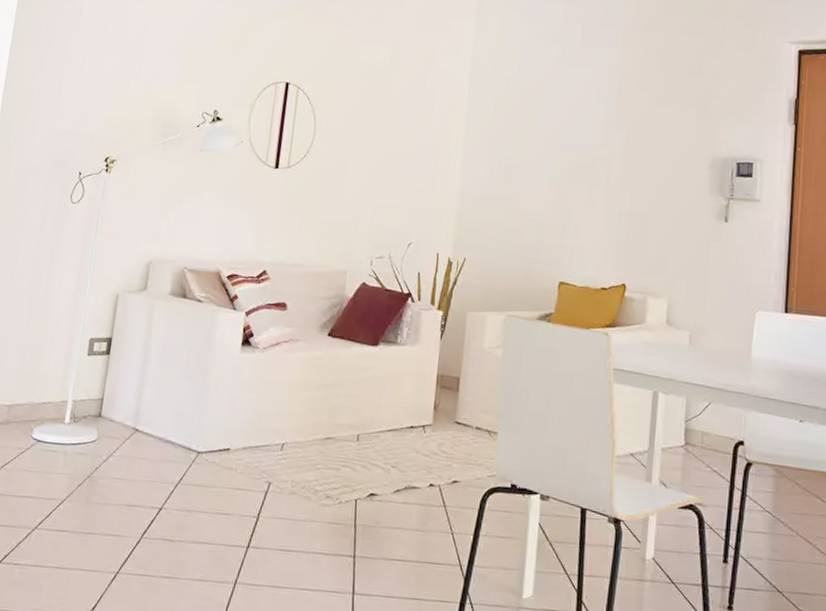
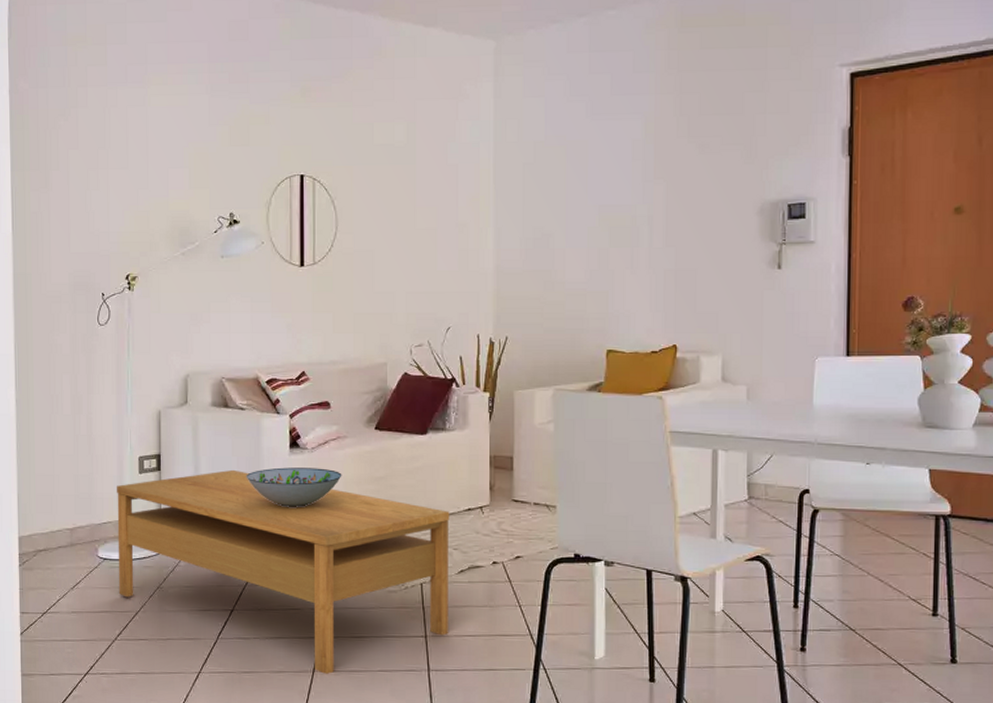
coffee table: none [47,361,392,589] -> present [117,469,450,675]
decorative bowl: none [194,364,290,407] -> present [246,467,342,507]

